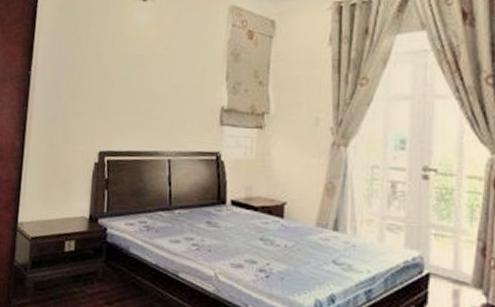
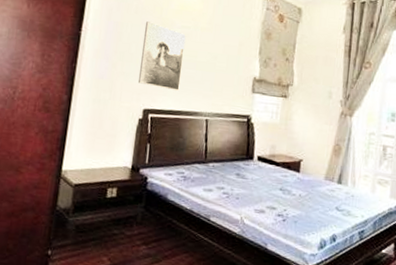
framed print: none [92,54,141,130] -> present [138,21,186,92]

